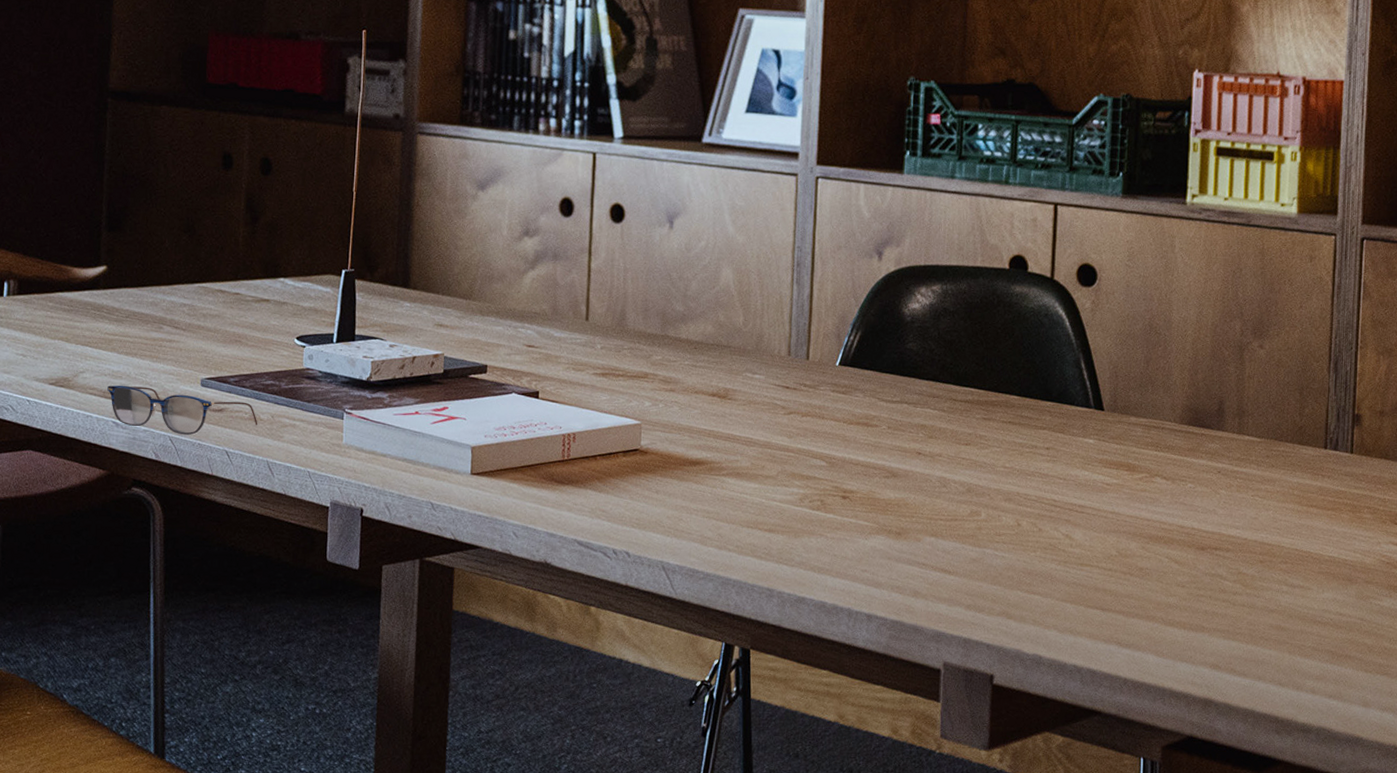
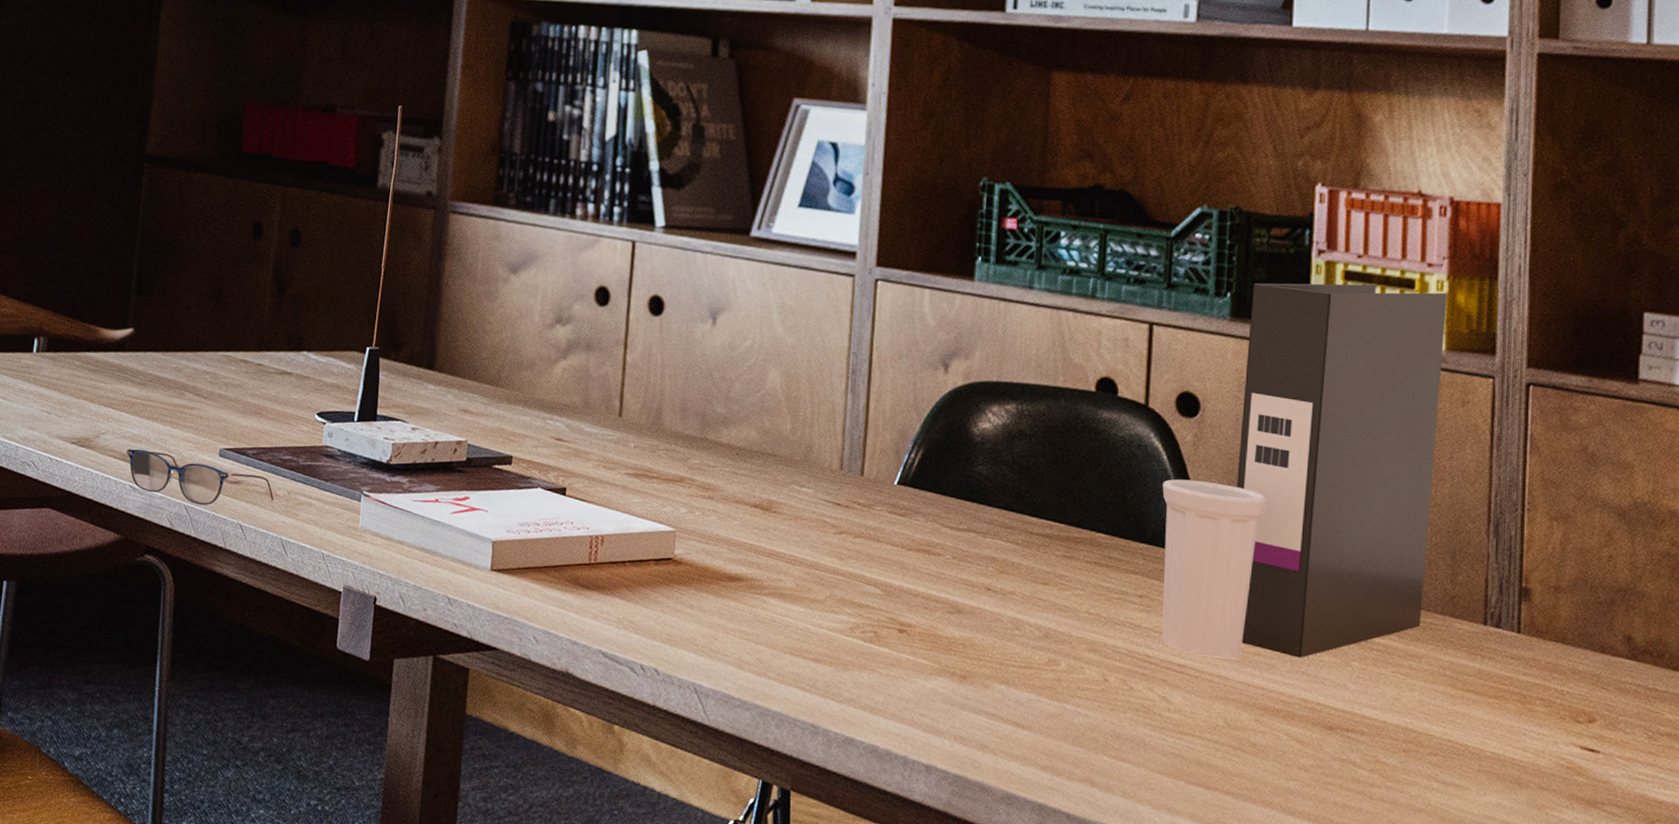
cup: none [1064,342,1151,497] -> present [1161,479,1266,659]
binder: none [1127,158,1300,491] -> present [1237,283,1448,658]

